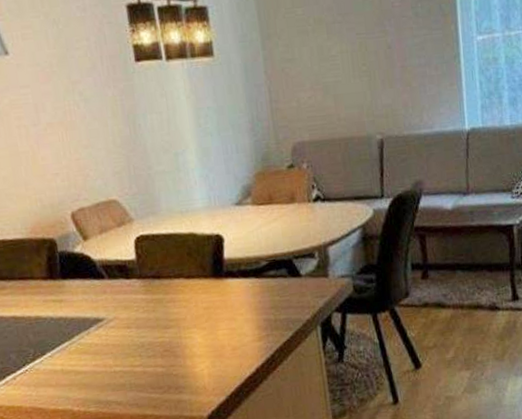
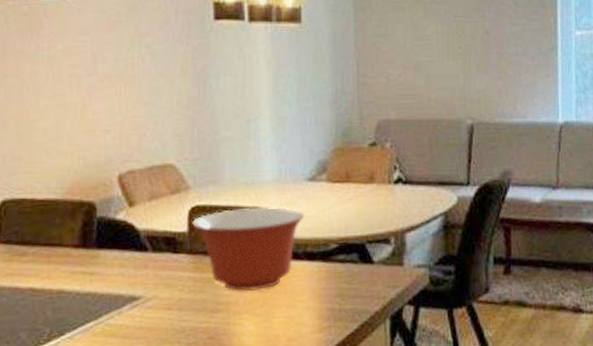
mixing bowl: none [139,232,236,309] -> present [192,207,305,292]

